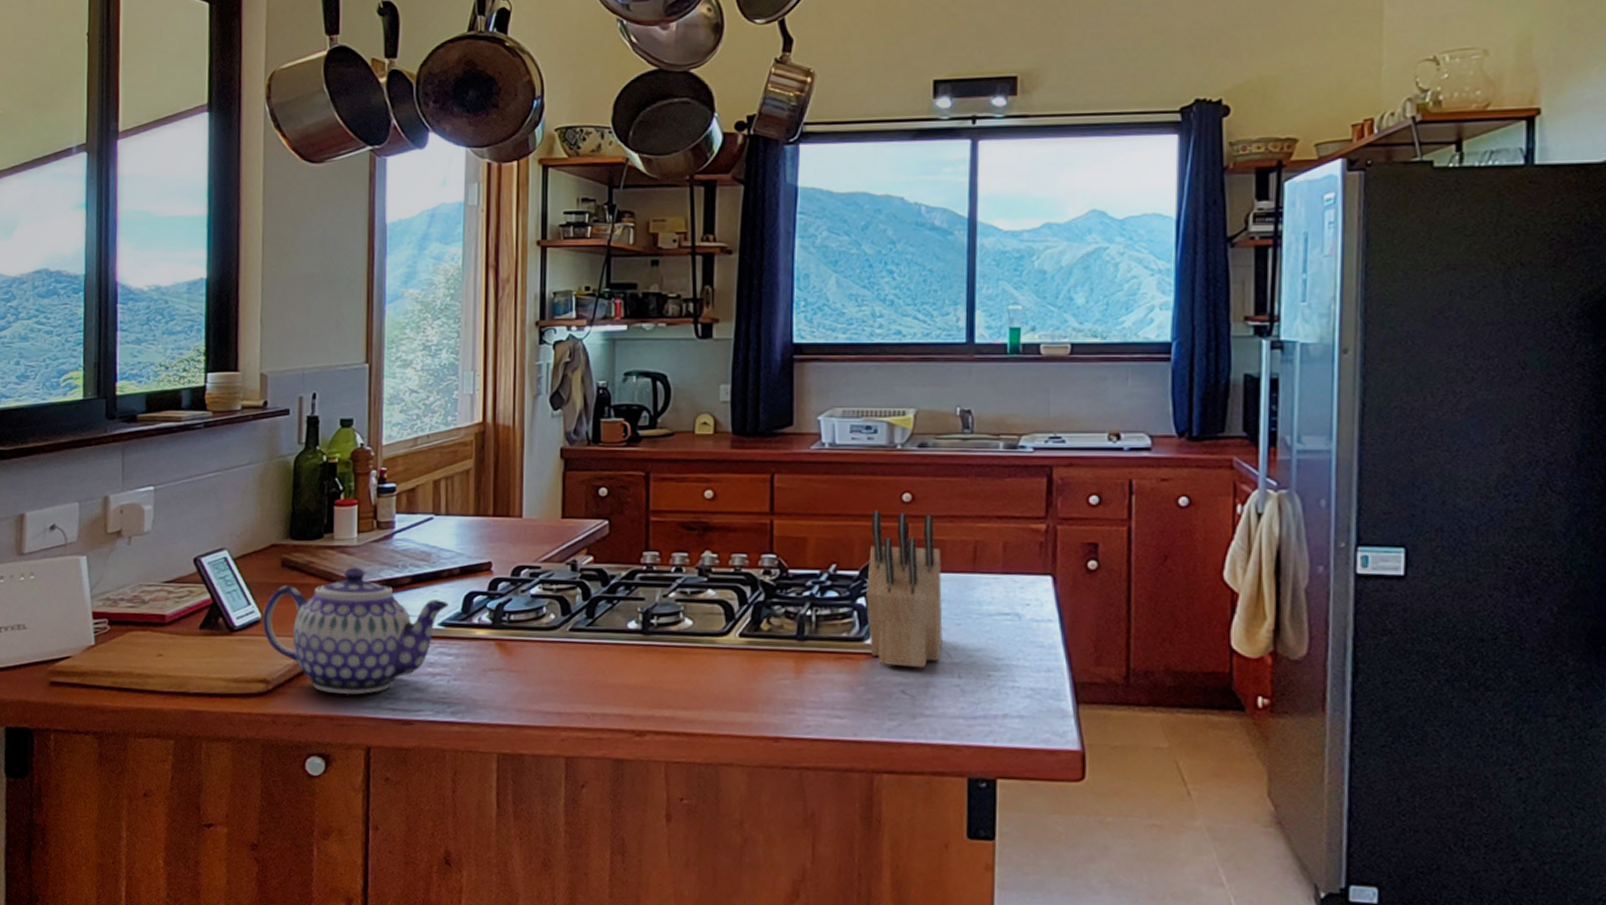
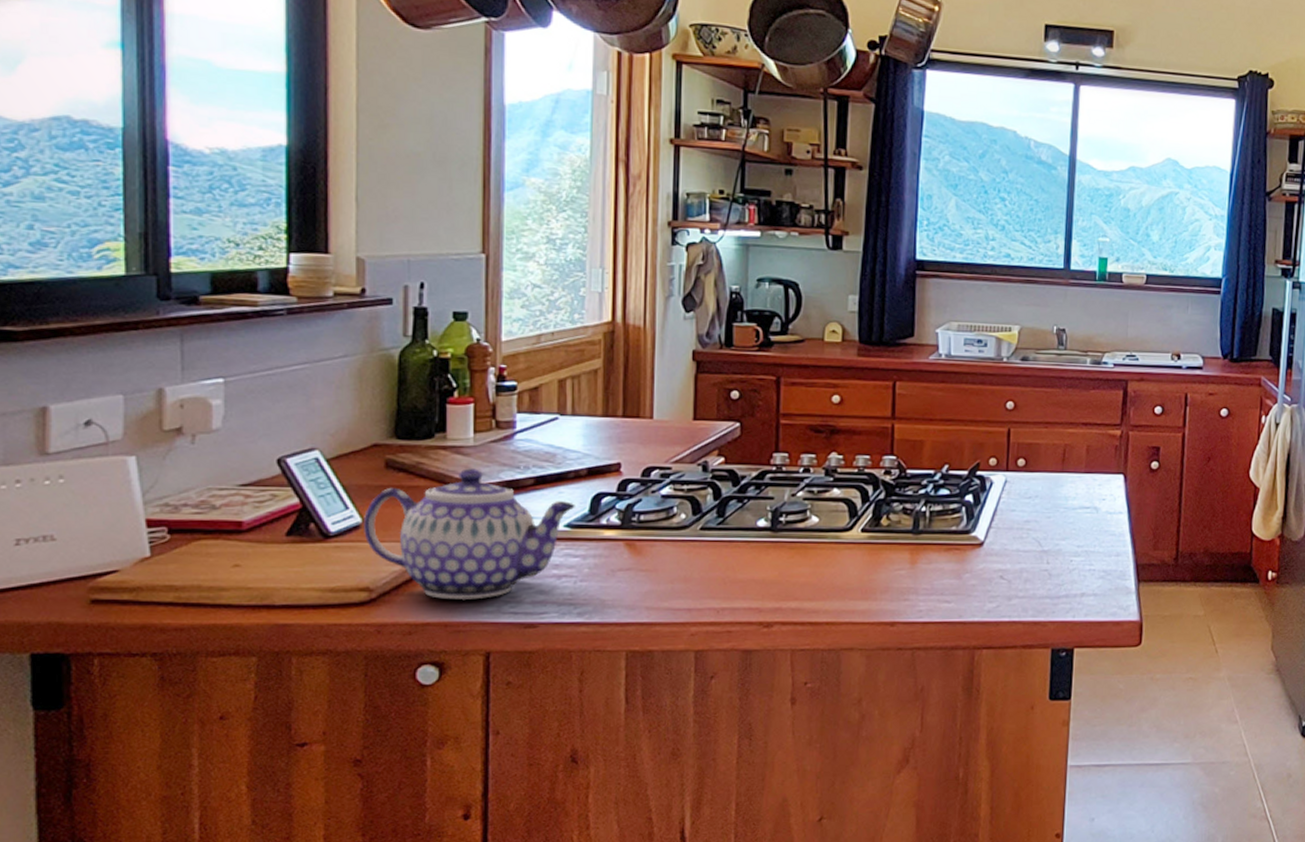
knife block: present [866,511,943,668] -> none [973,417,1037,556]

